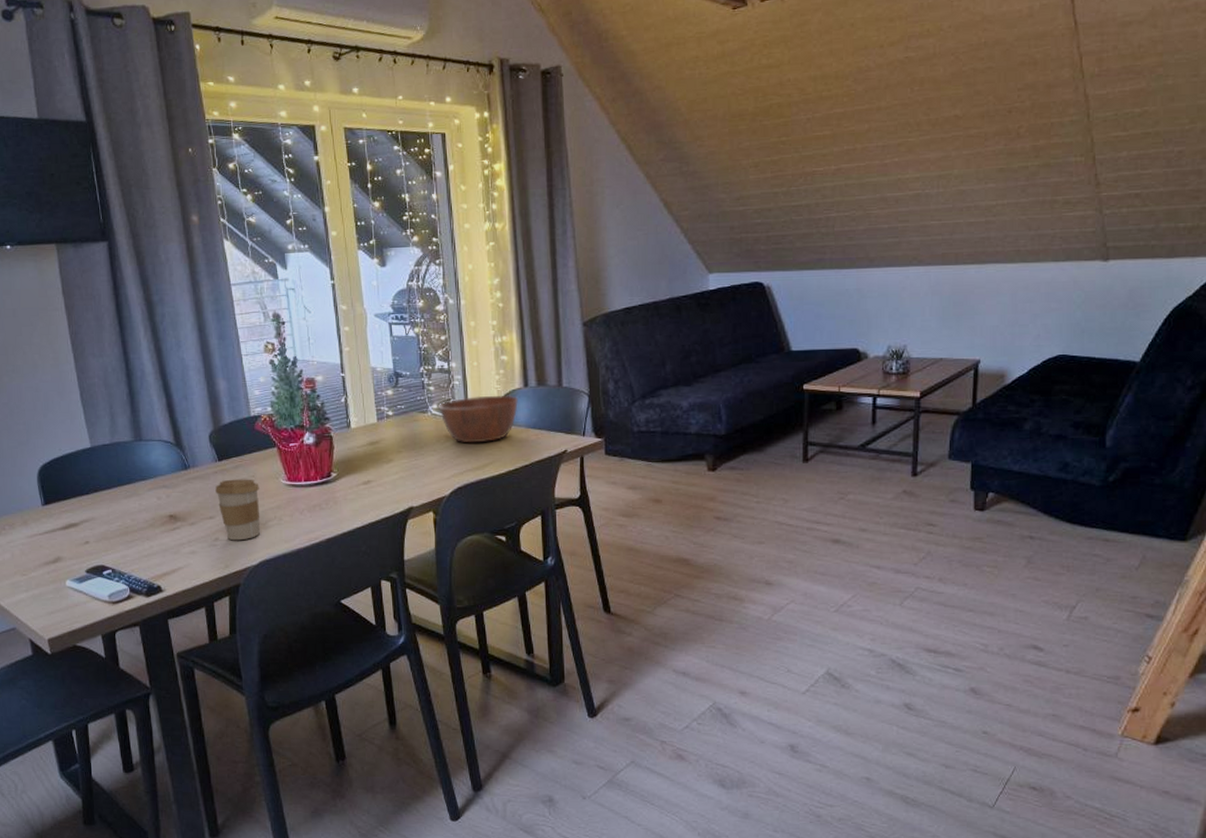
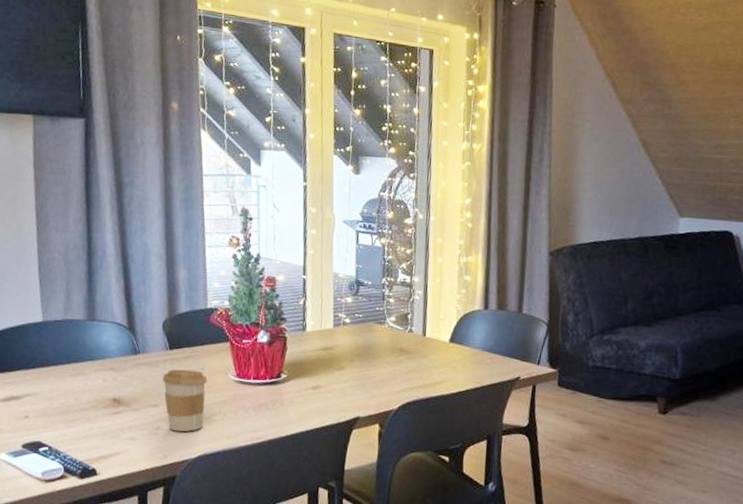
bowl: present [439,395,518,443] -> none [396,313,477,361]

